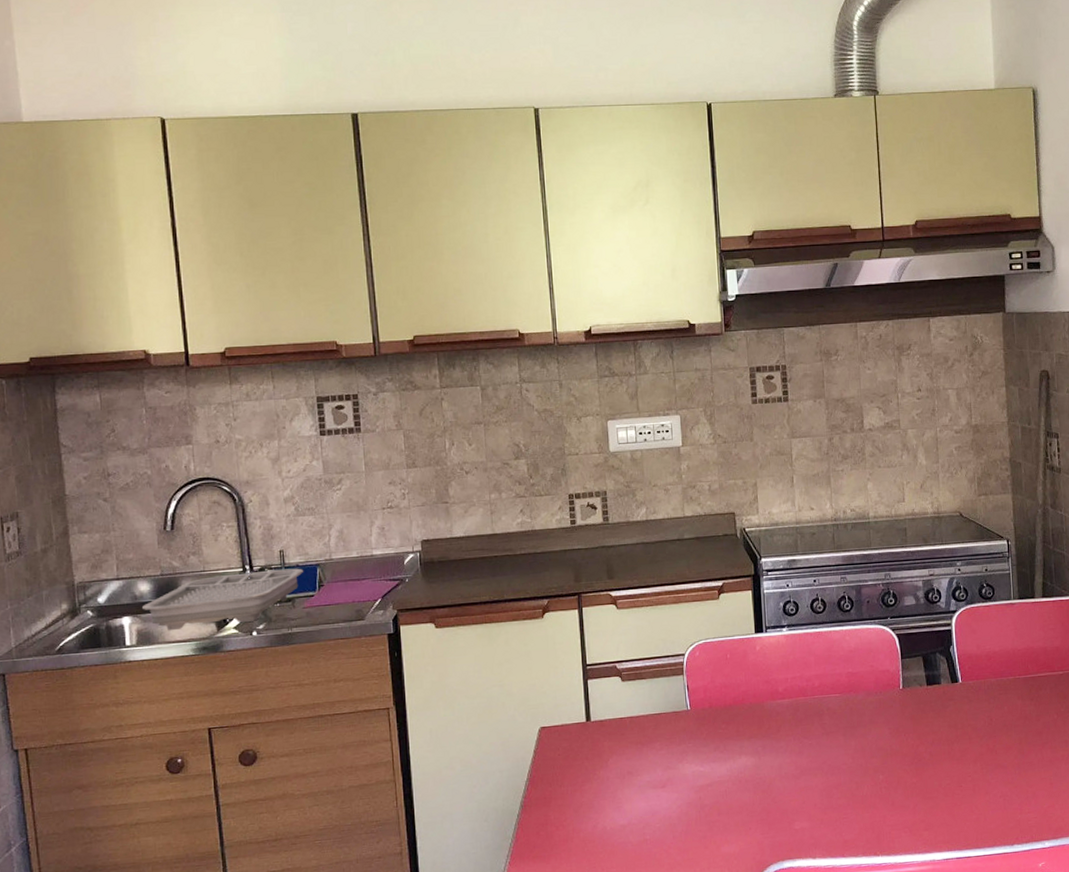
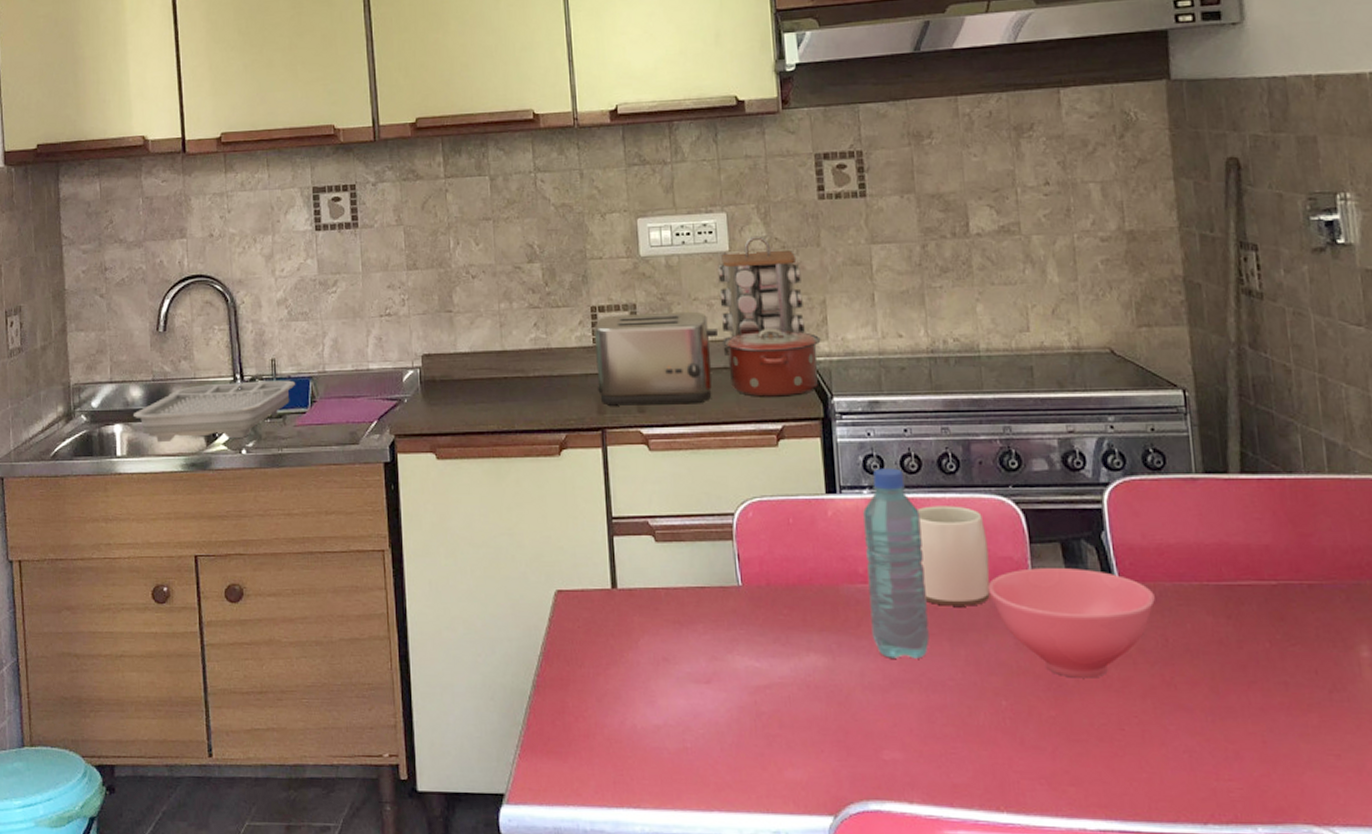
toaster: none [572,495,674,575] -> present [595,311,719,406]
spice rack: none [673,433,741,531] -> present [718,235,805,357]
casserole: none [676,506,753,562] -> present [722,327,821,398]
water bottle: none [782,610,830,753] -> present [862,468,930,659]
mug: none [823,635,873,711] -> present [918,506,990,606]
bowl: none [871,674,984,754] -> present [988,568,1155,678]

